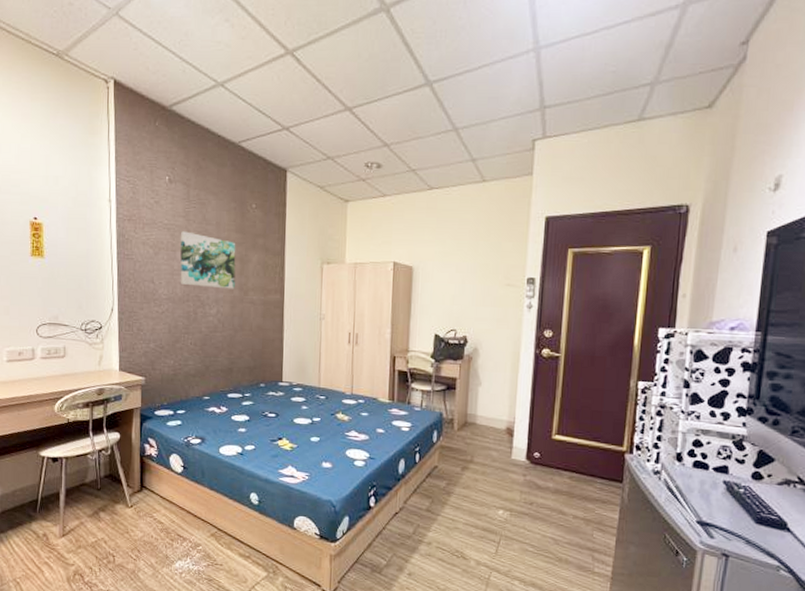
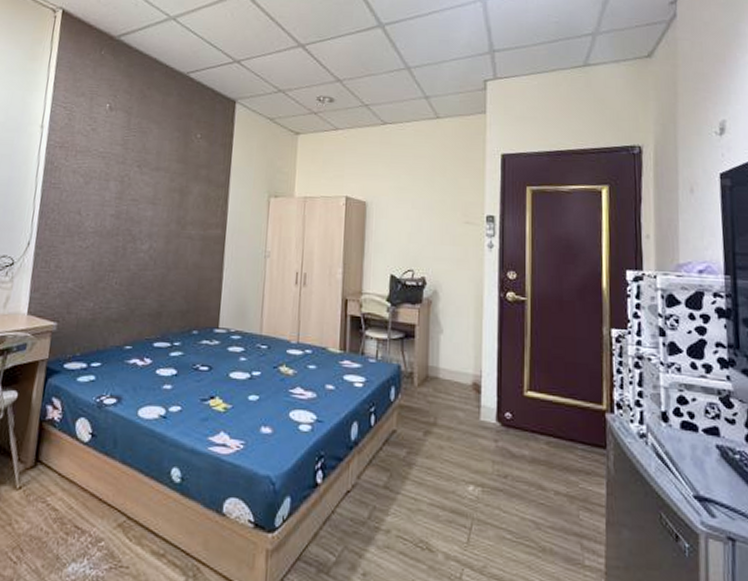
wall art: present [180,231,236,289] -> none [110,160,177,223]

